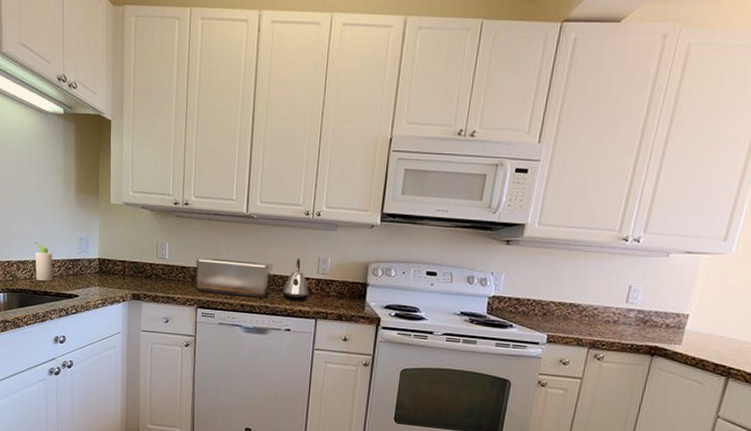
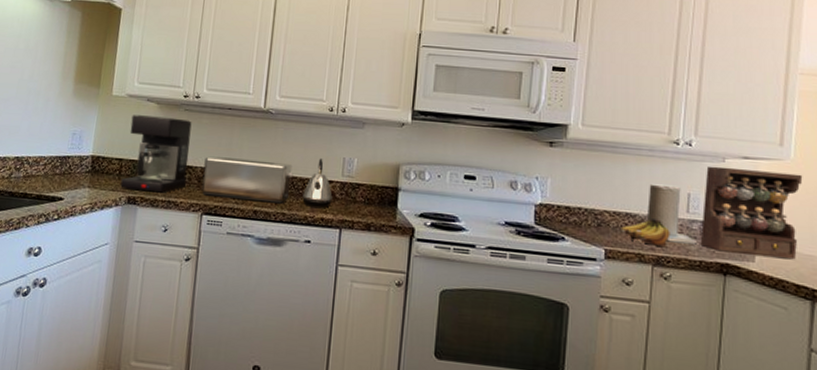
bottle: present [34,241,53,282] -> none [15,135,39,182]
coffee maker: none [125,221,183,290] -> present [120,115,192,193]
fruit: none [563,308,609,333] -> present [621,219,670,248]
paper towel: none [588,277,631,330] -> present [646,184,697,245]
spice rack: none [634,260,740,343] -> present [700,166,803,260]

